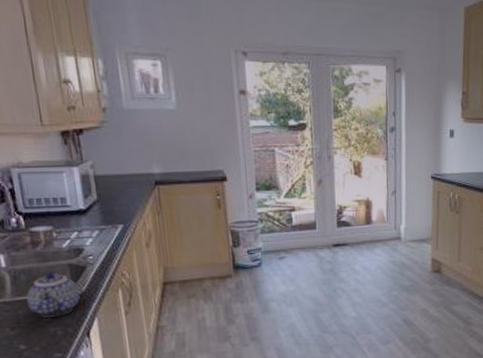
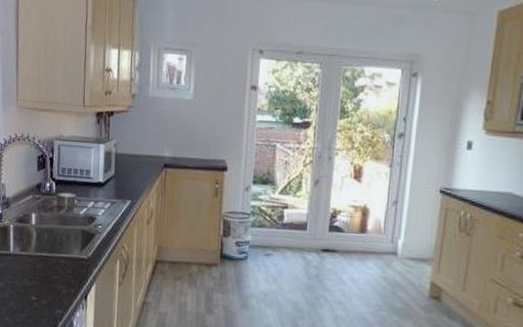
teapot: present [26,272,80,317] -> none [45,234,86,276]

